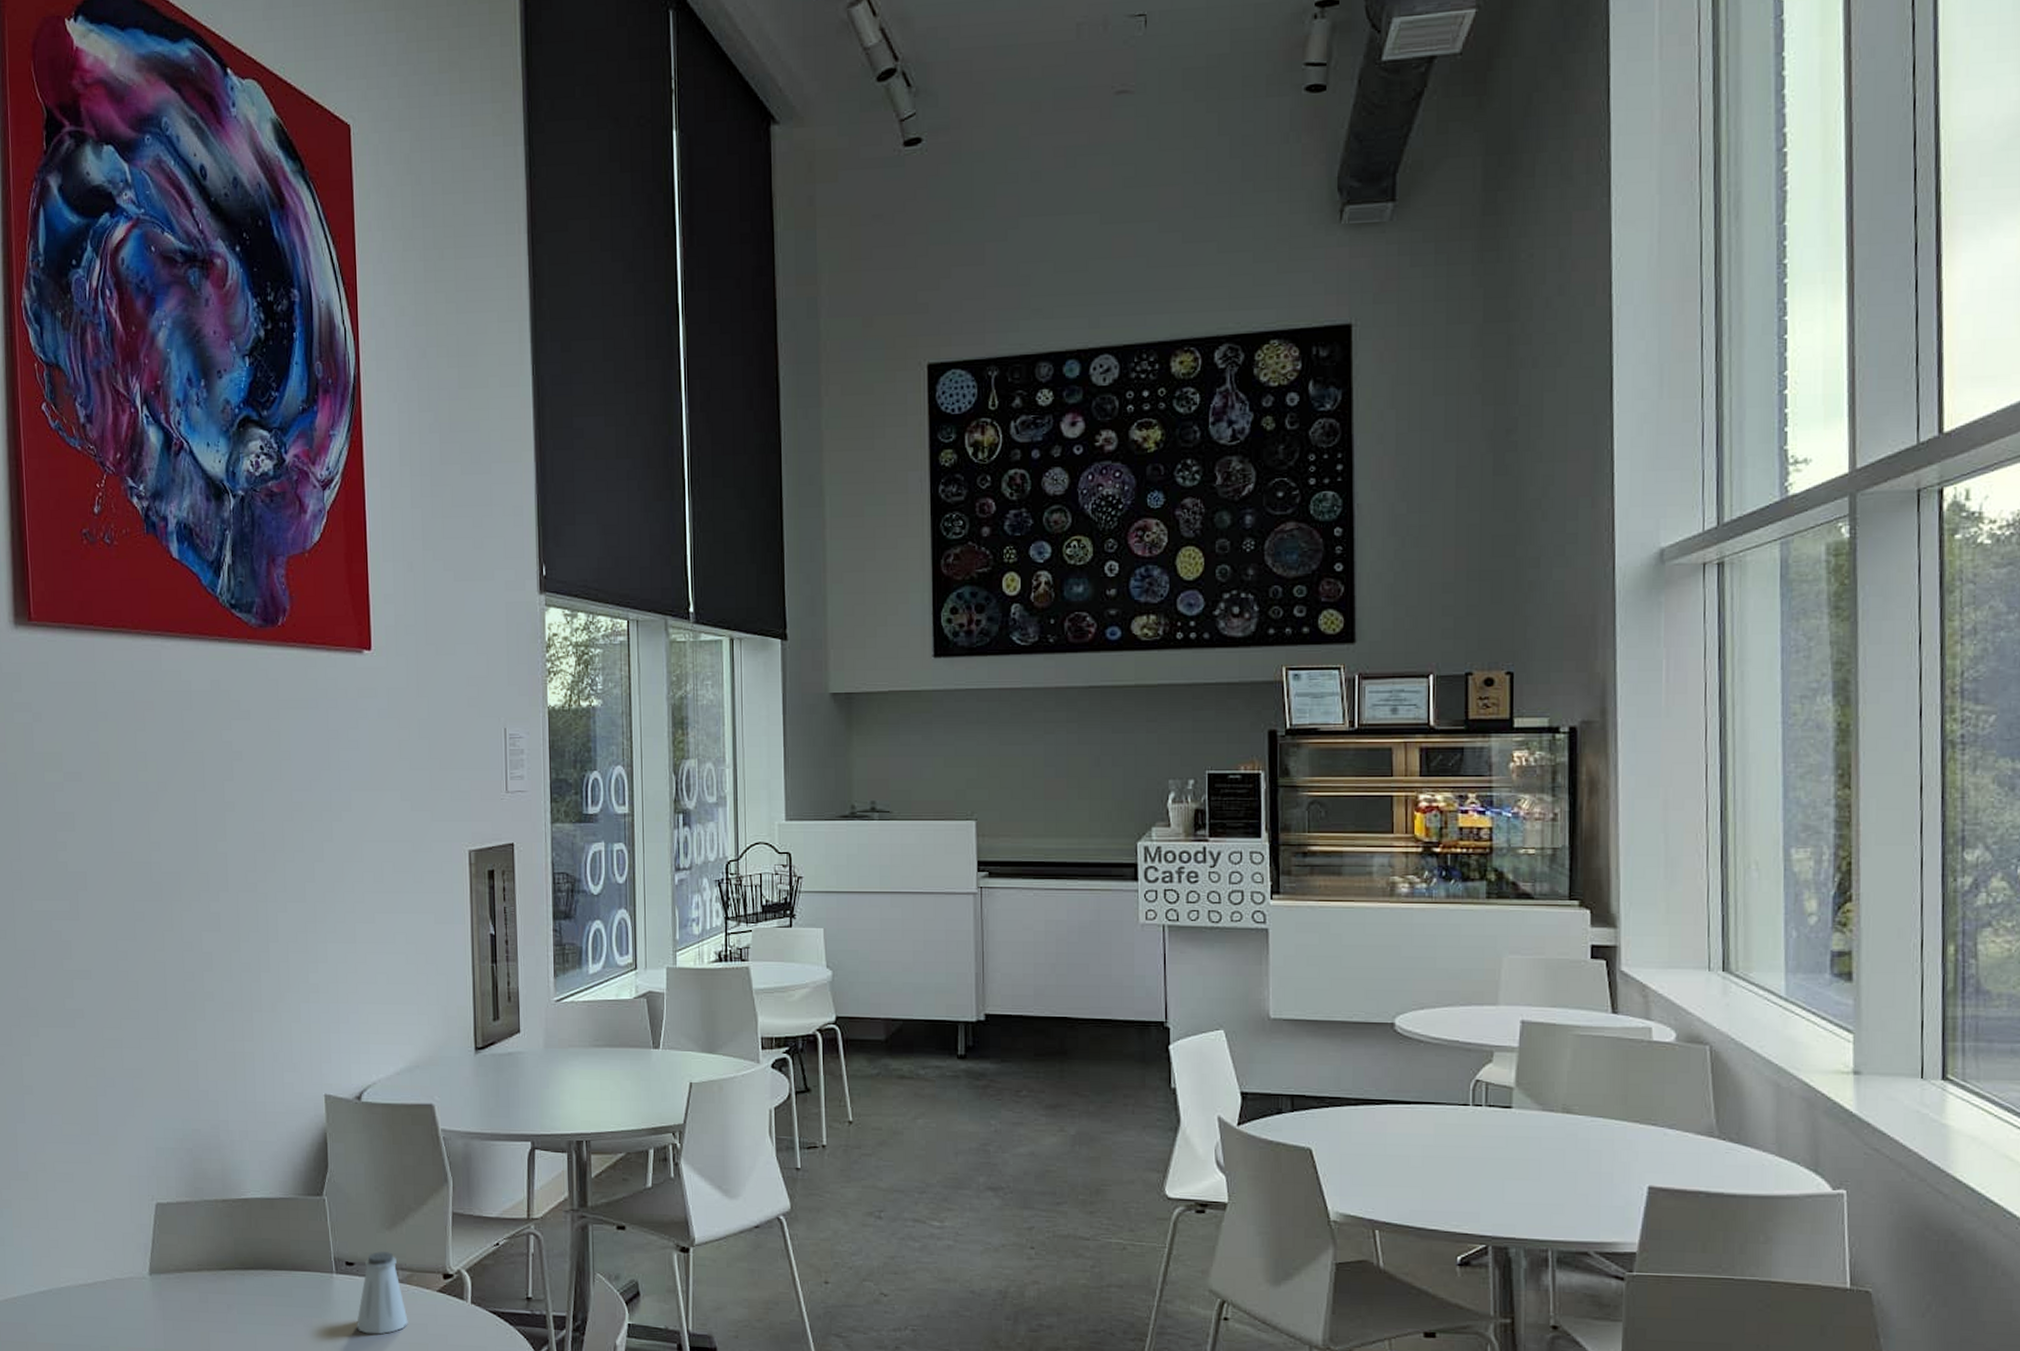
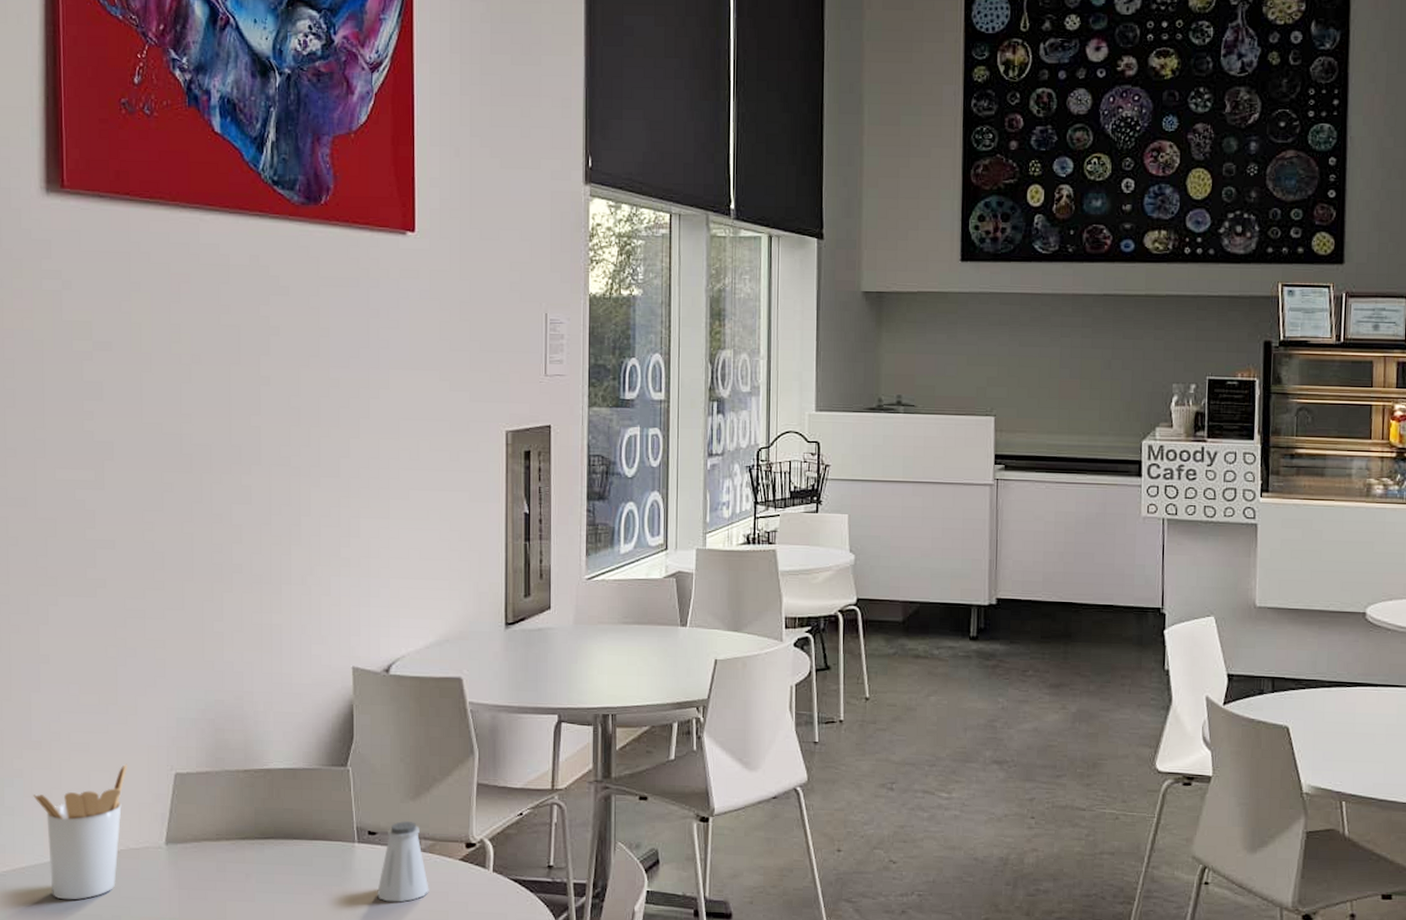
utensil holder: none [22,1193,110,1331] -> present [33,763,127,900]

